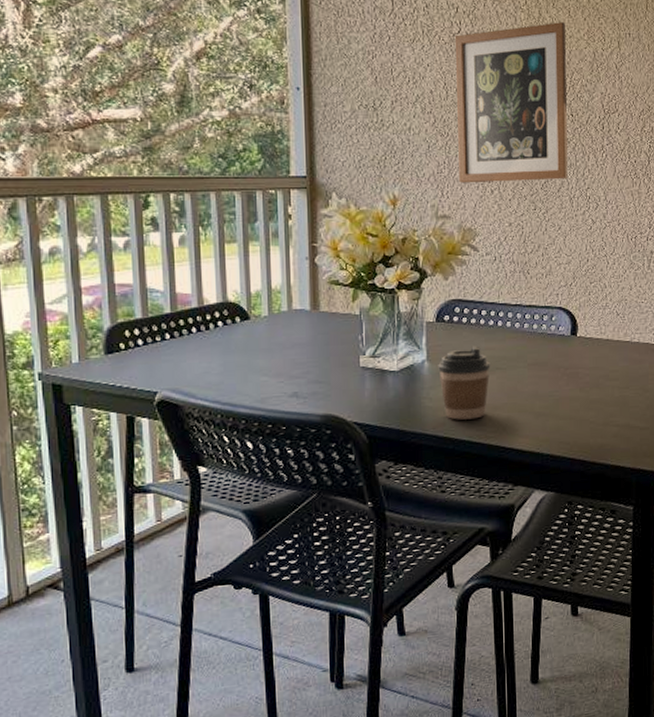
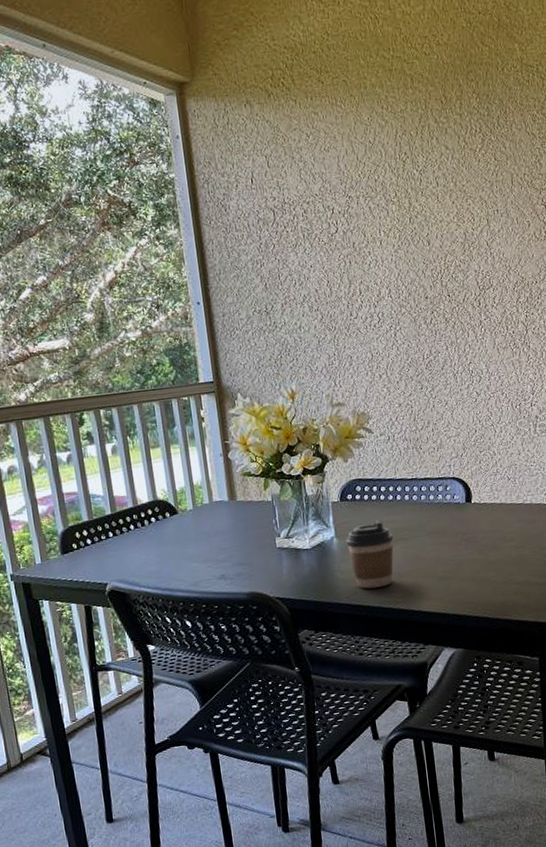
wall art: present [454,22,568,183] -> none [333,208,450,372]

